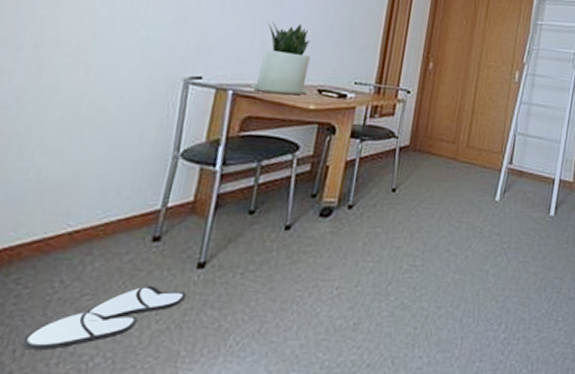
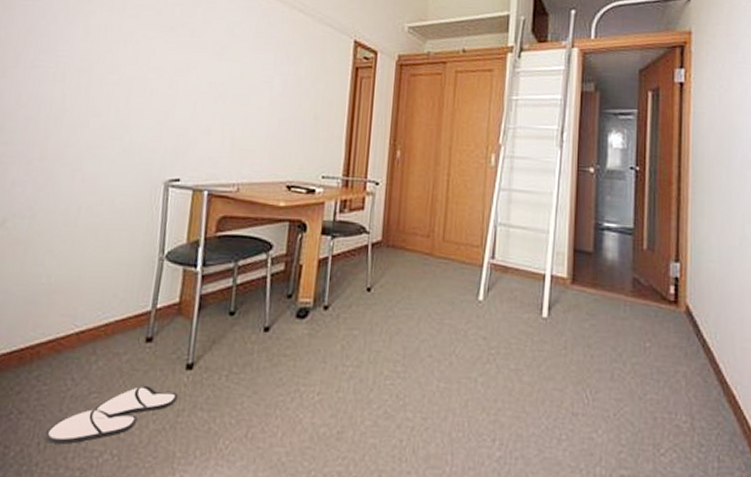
planter: present [250,22,310,96] -> none [223,120,278,193]

